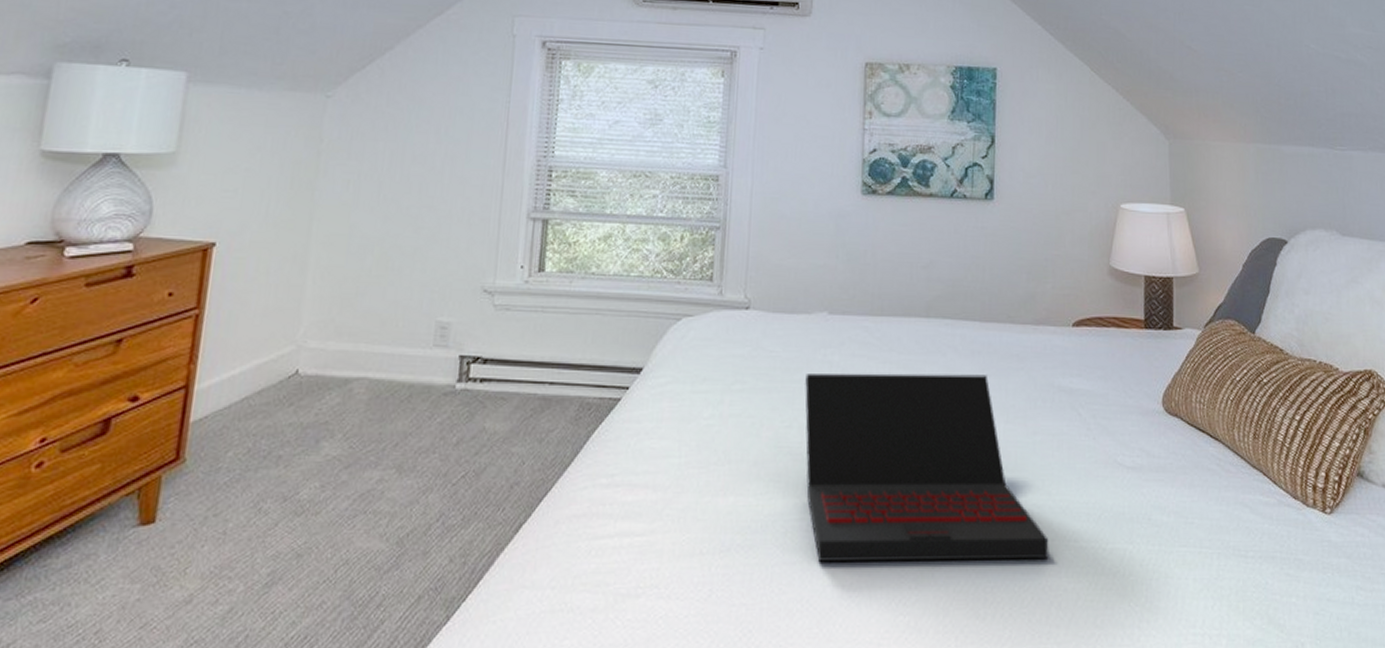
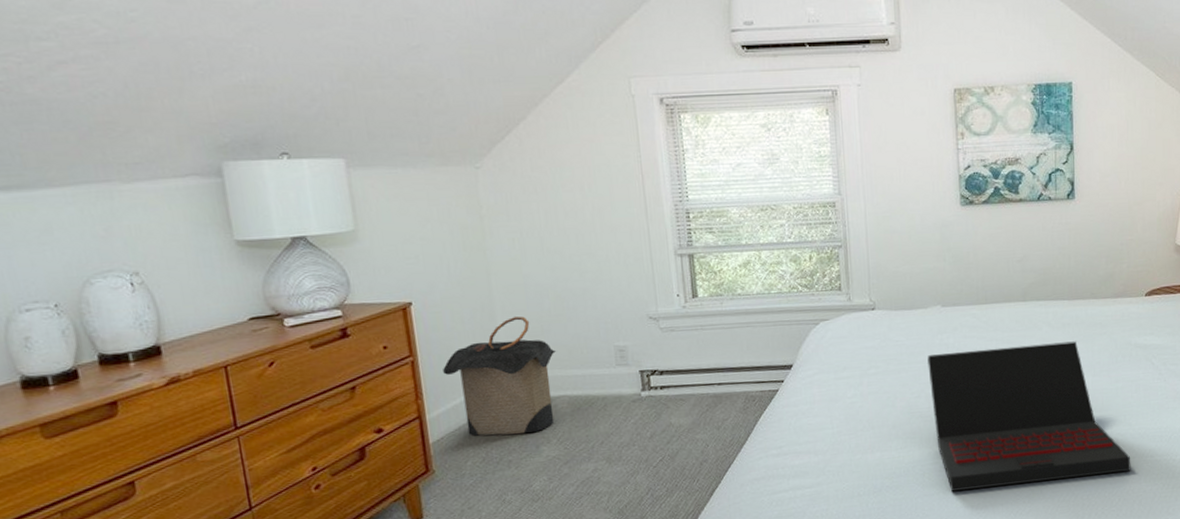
laundry hamper: none [229,271,368,423] -> present [443,316,557,436]

